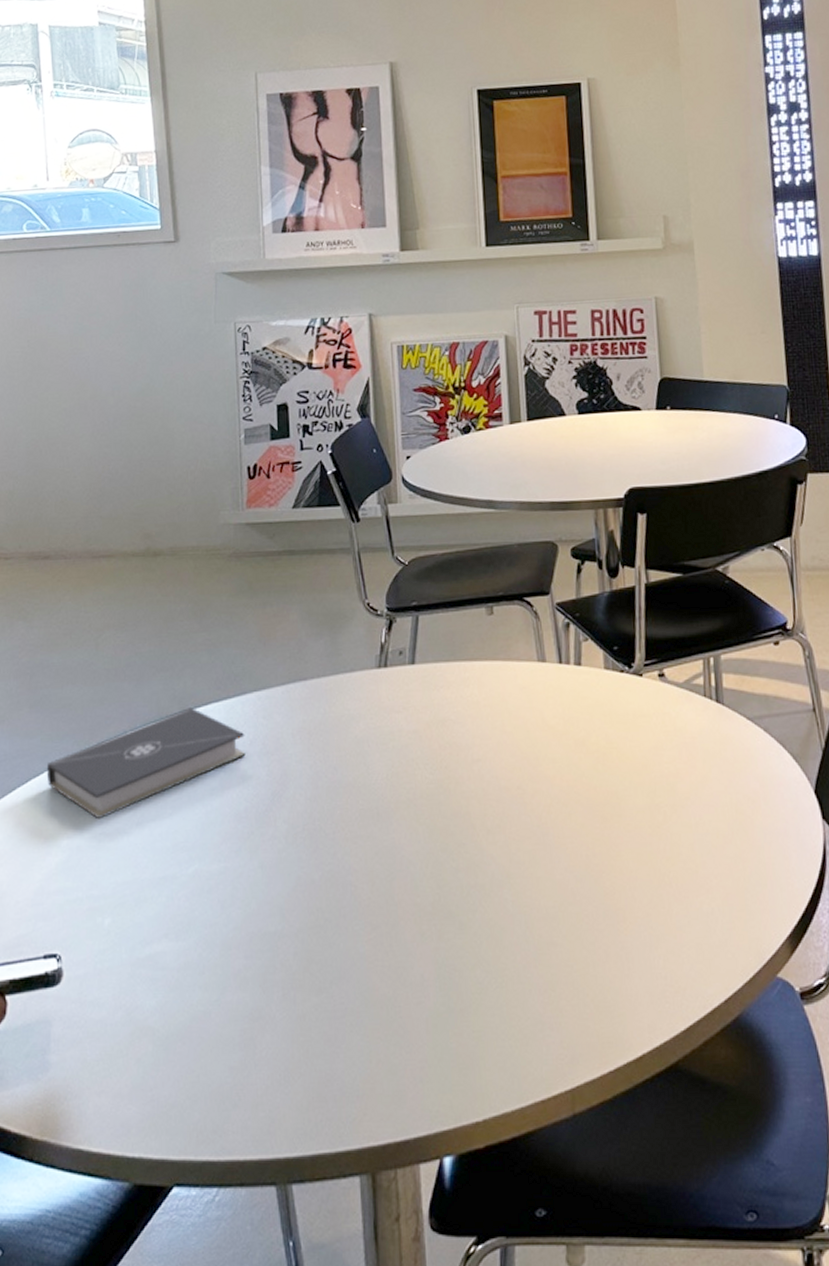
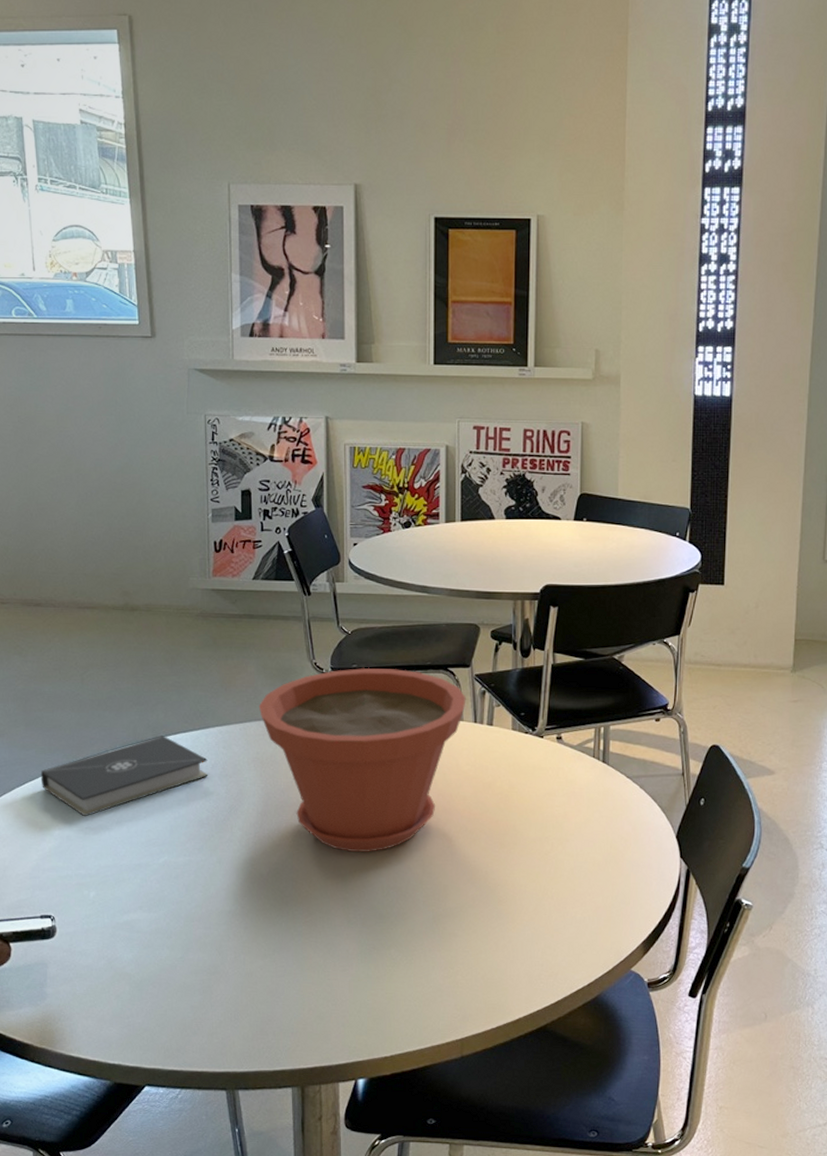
plant pot: none [303,603,548,841] -> present [258,667,466,852]

